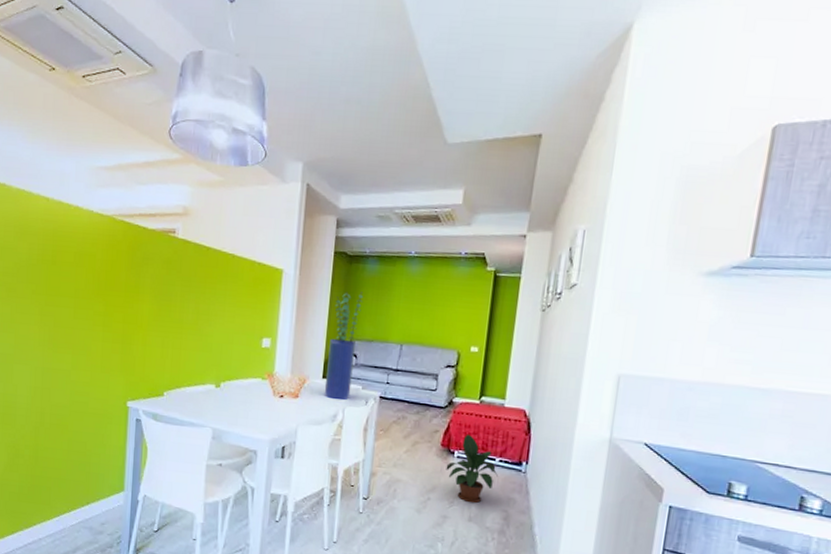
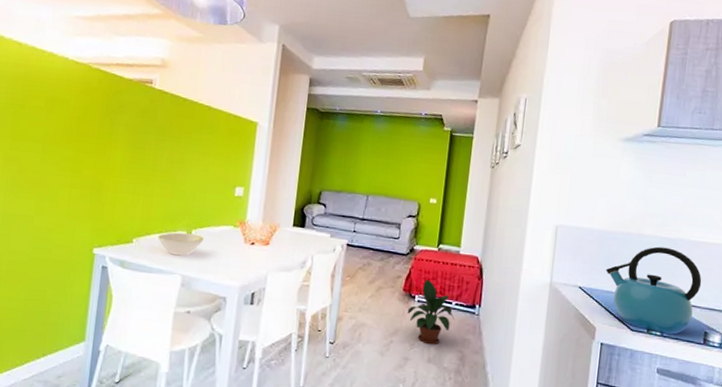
bowl: none [188,385,232,409] -> present [158,232,204,256]
vase: present [324,292,364,400] -> none [294,145,334,247]
kettle: none [677,398,801,499] -> present [605,246,702,335]

